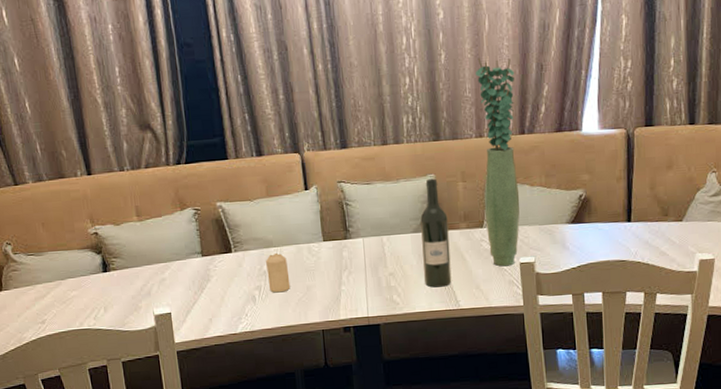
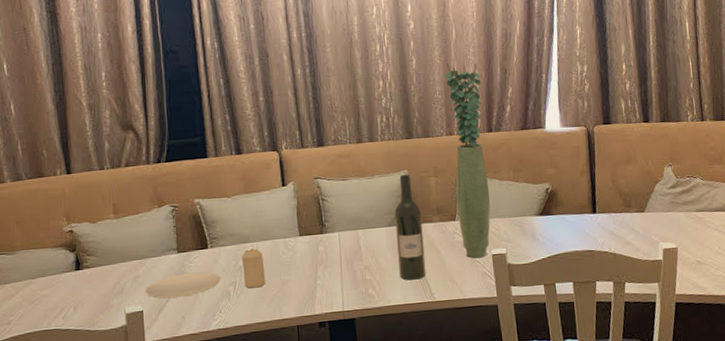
plate: none [171,275,246,302] -> present [145,271,221,299]

